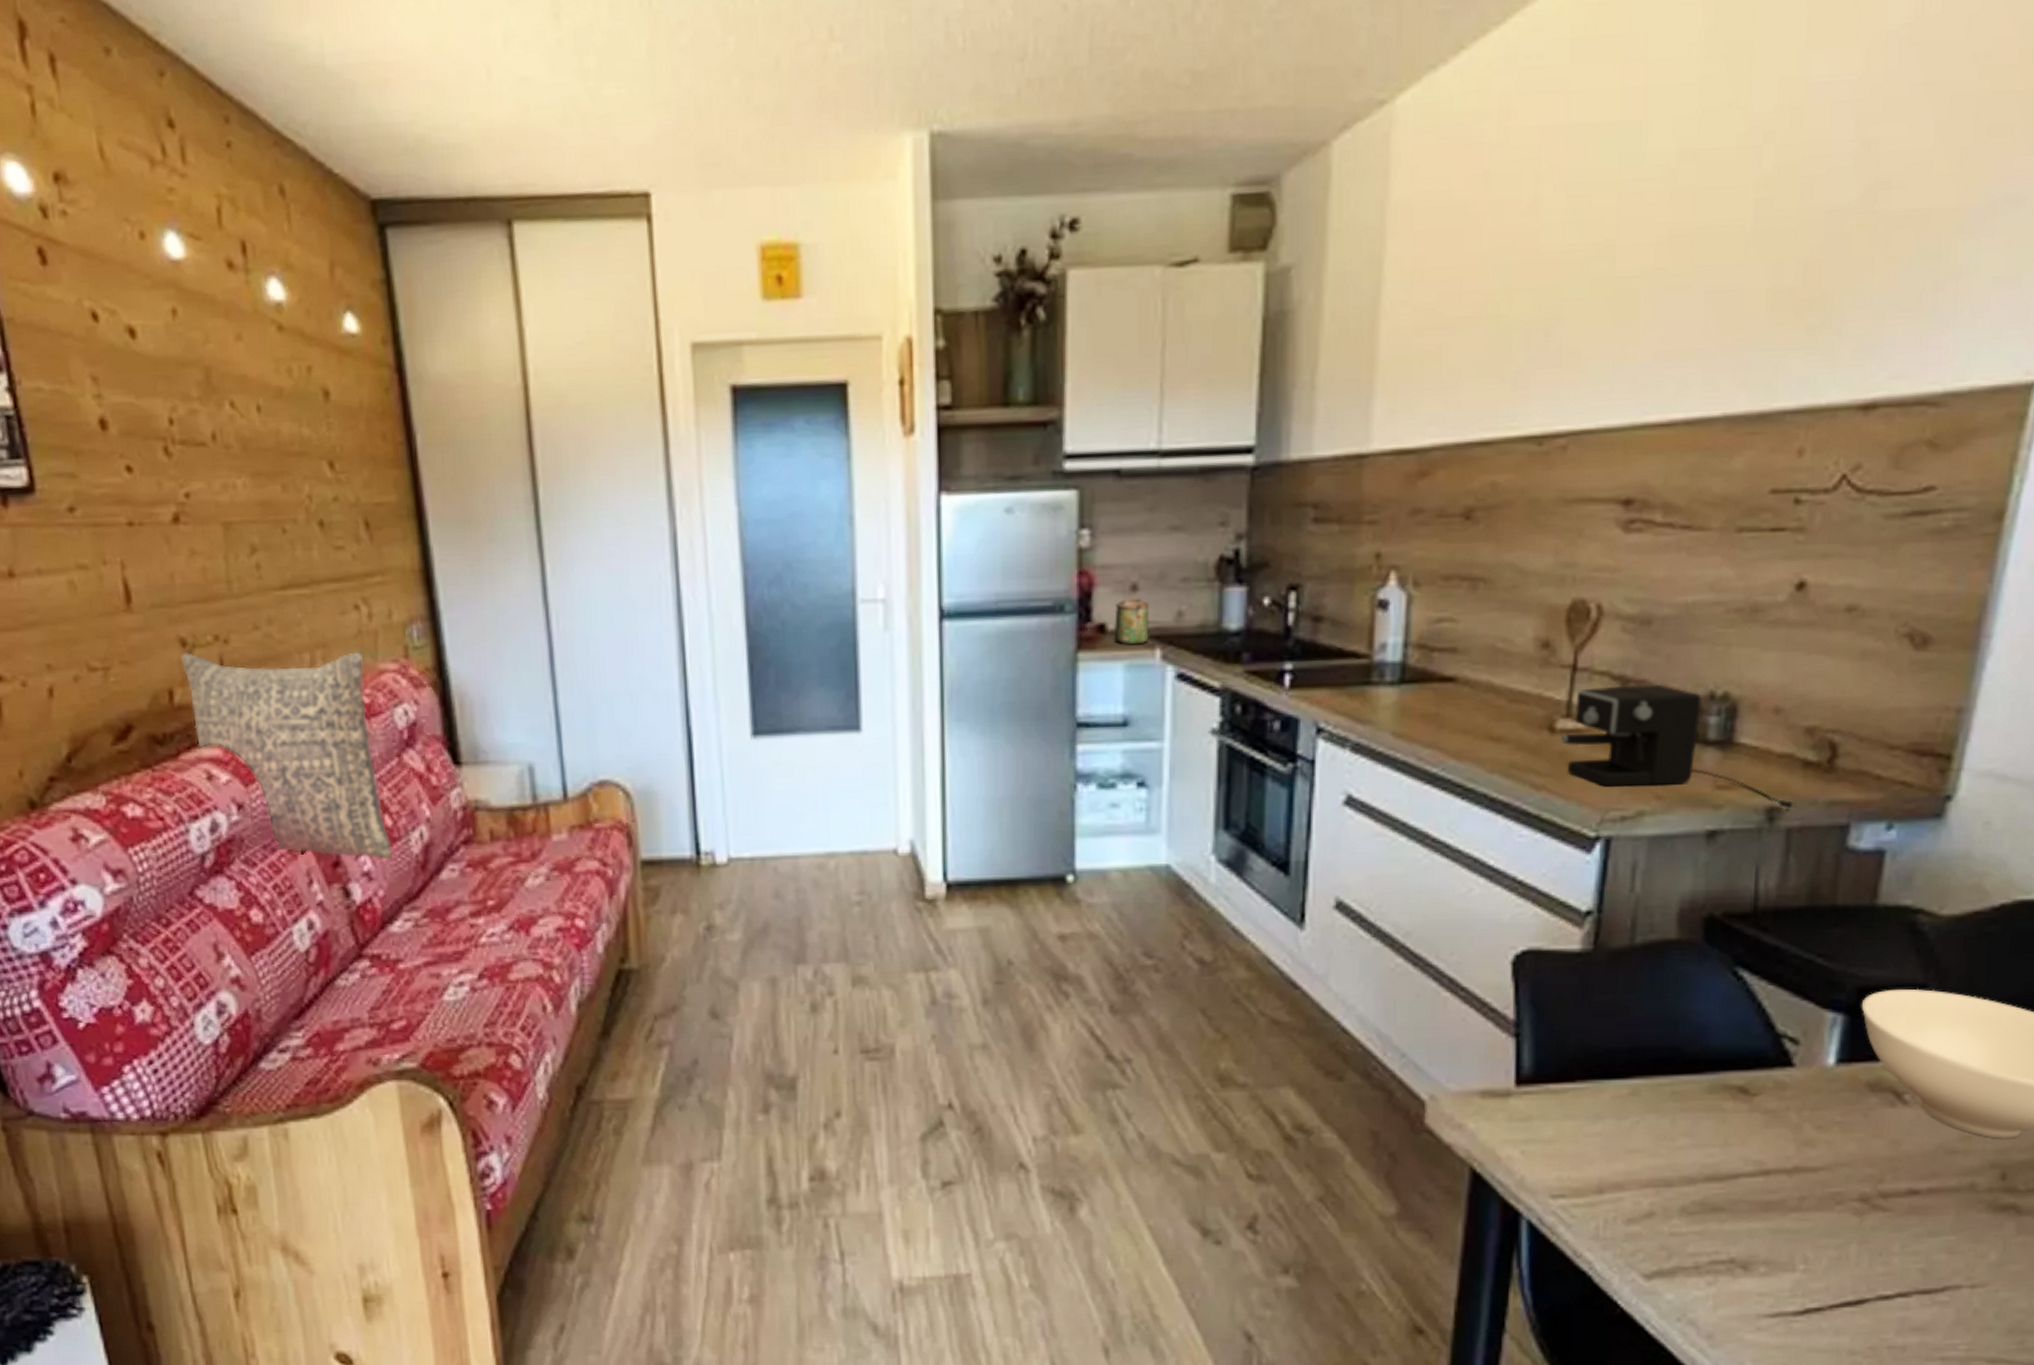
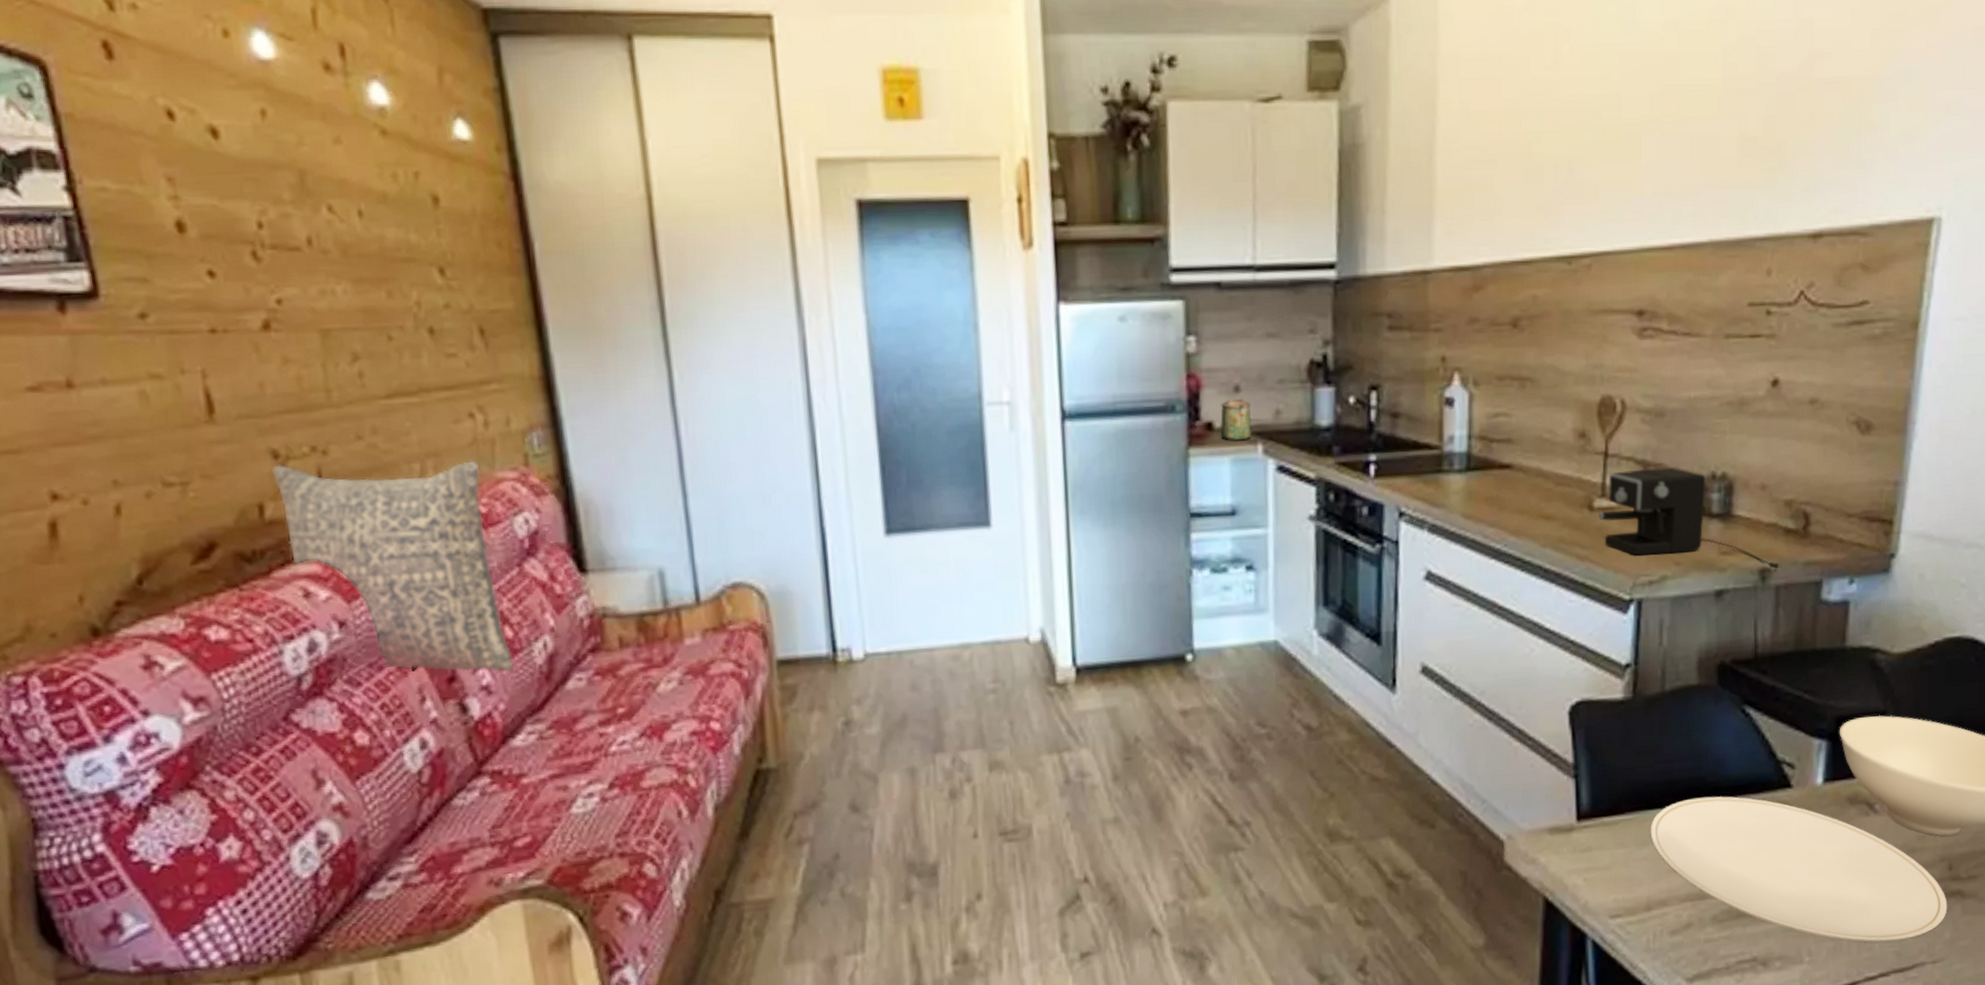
plate: none [1606,1069,1996,1258] -> present [1650,796,1947,943]

